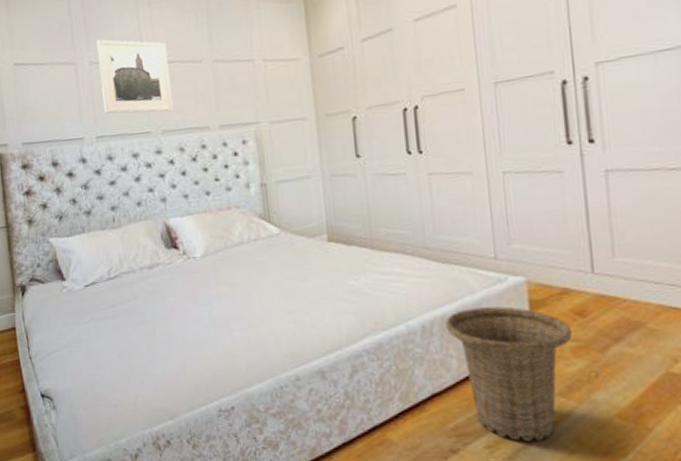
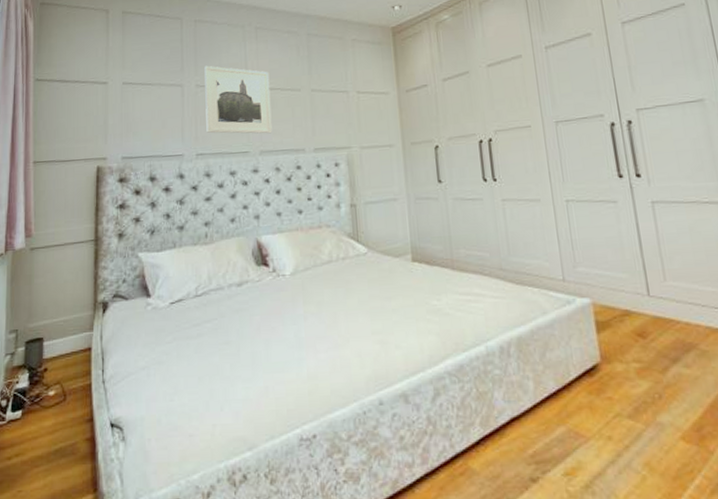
basket: present [445,306,573,442] -> none [521,327,636,468]

